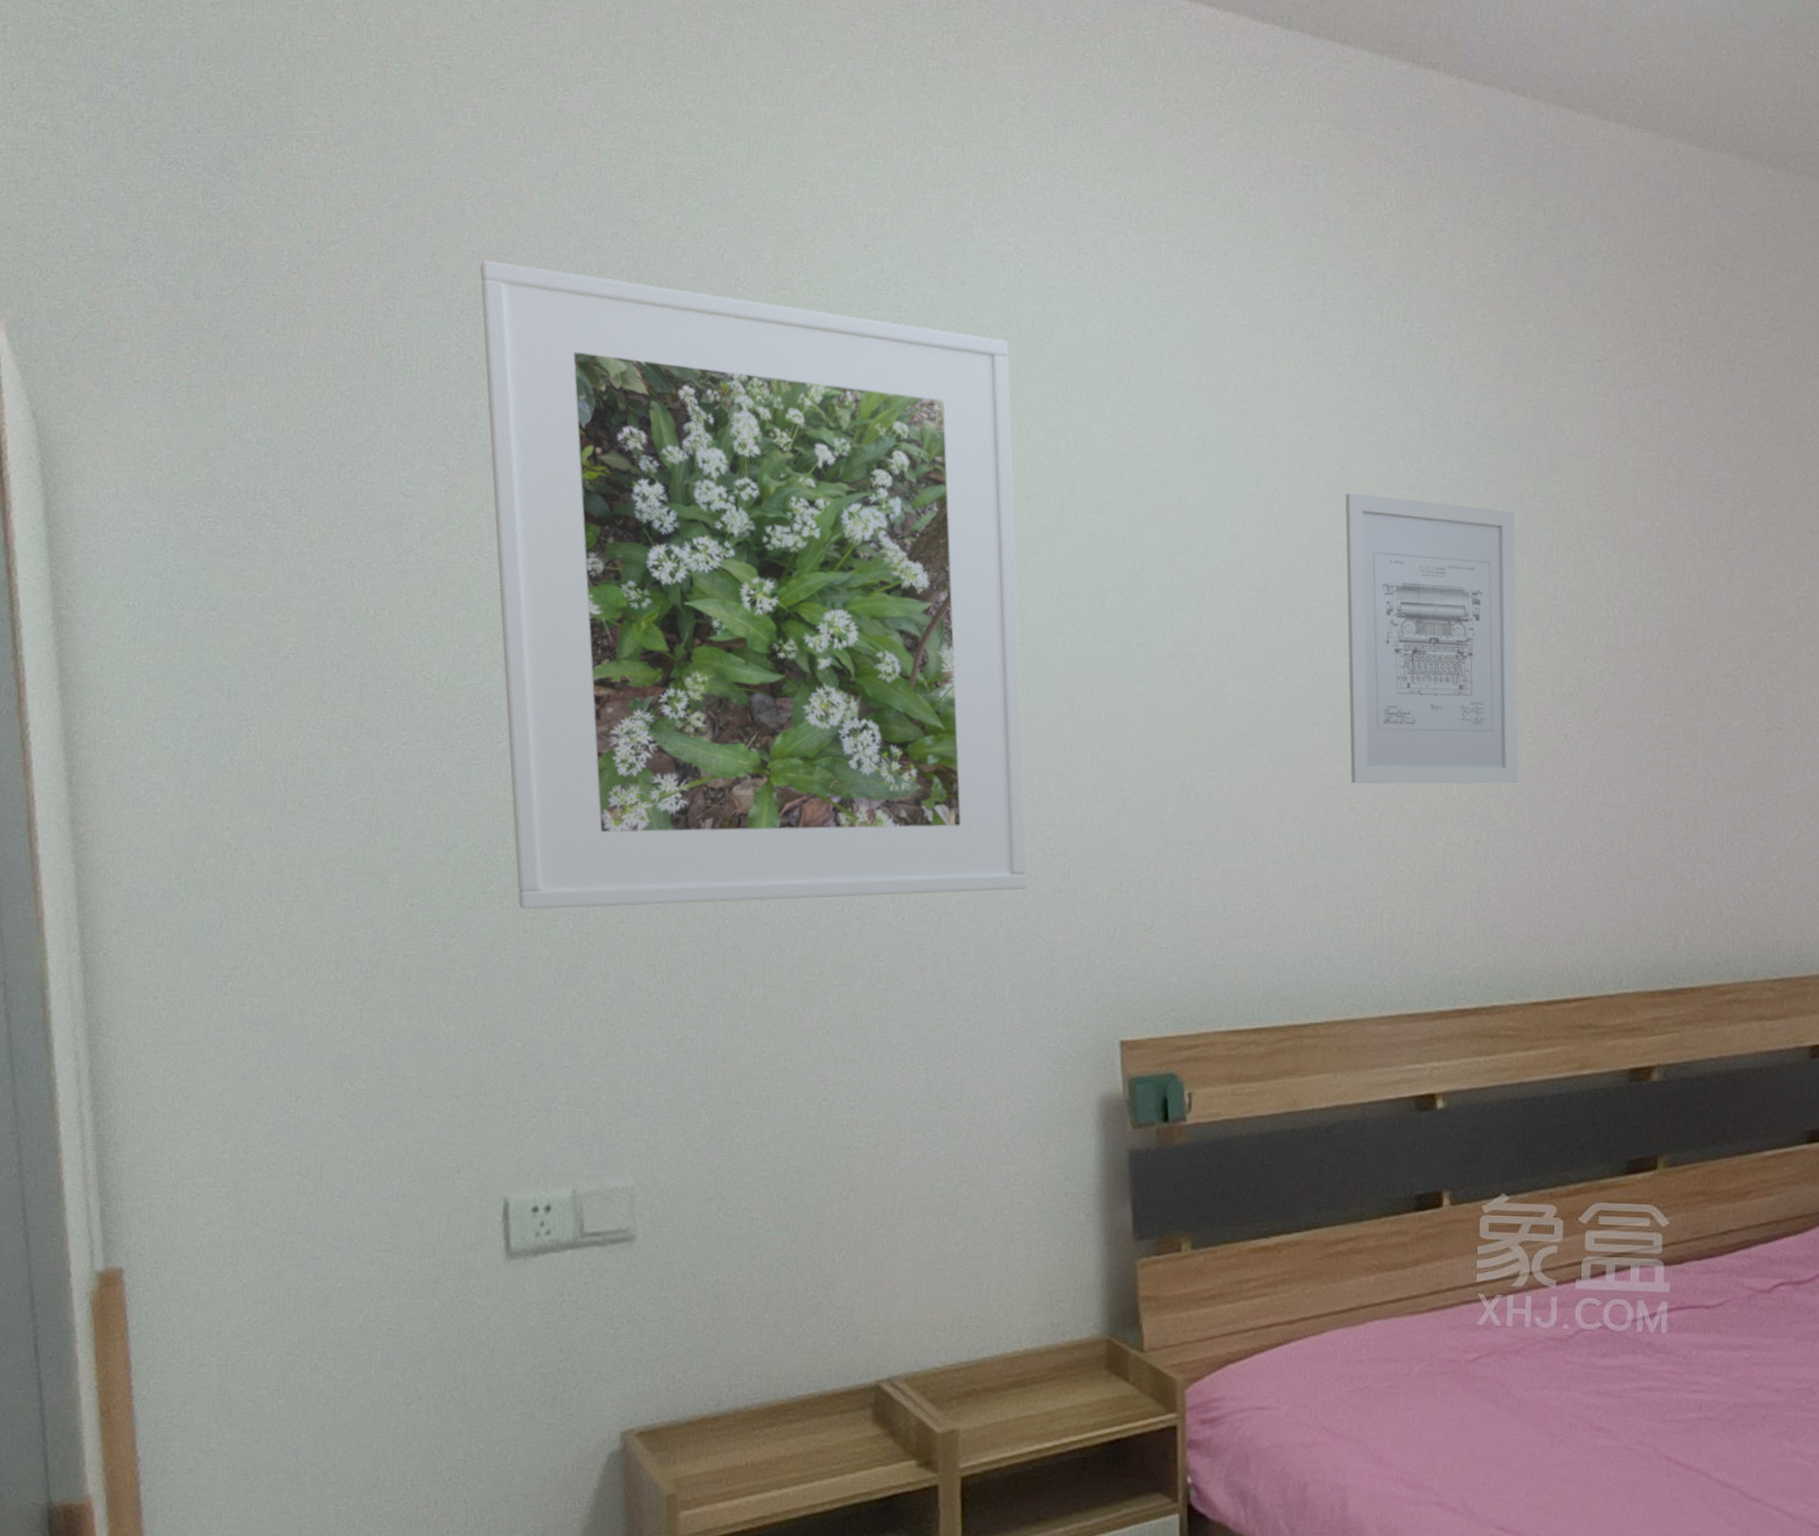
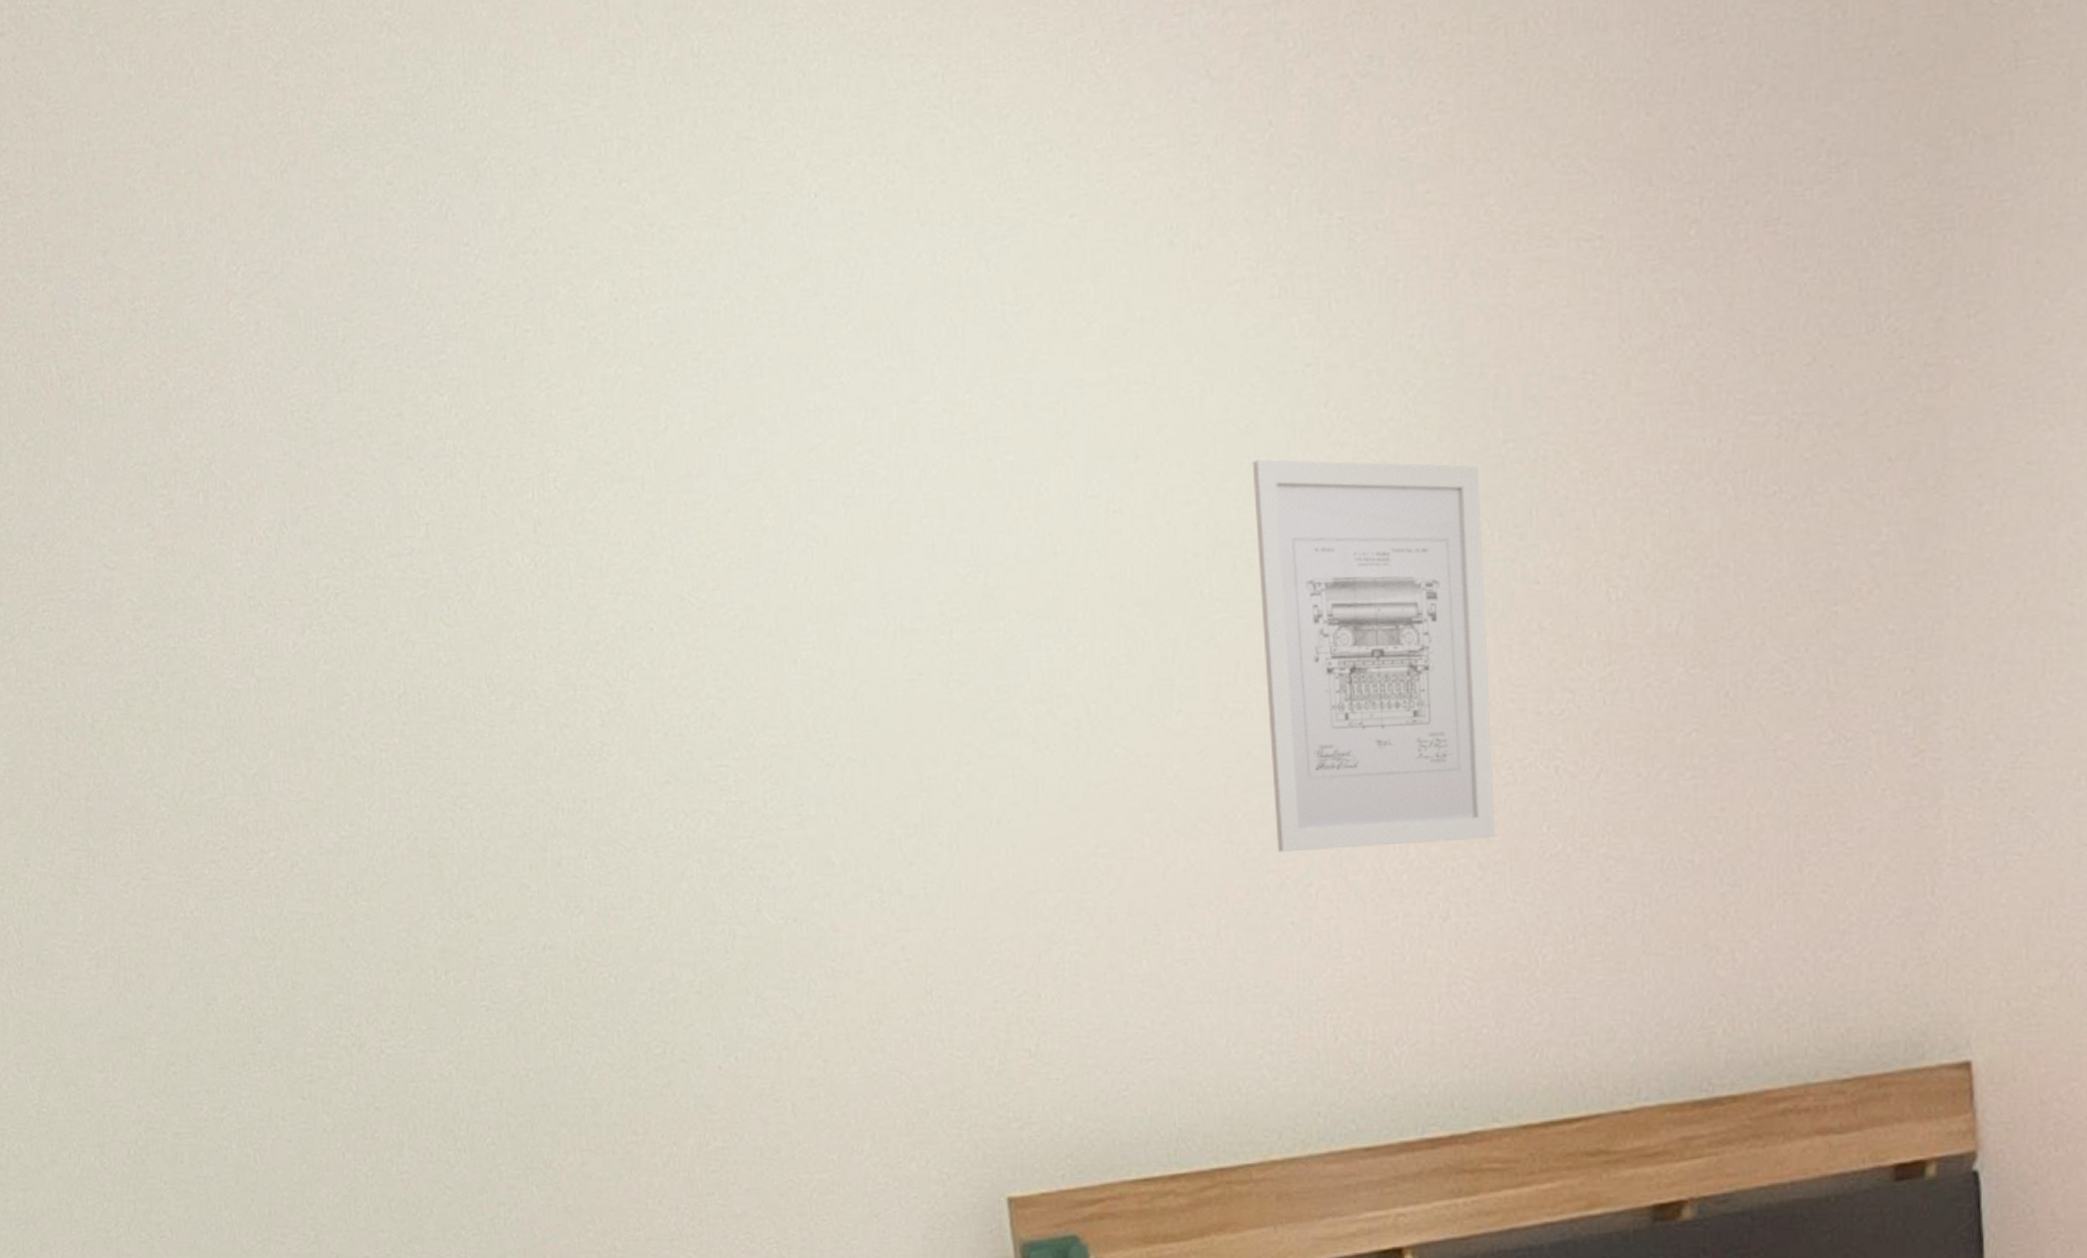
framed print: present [480,260,1028,910] -> none [161,252,882,1072]

